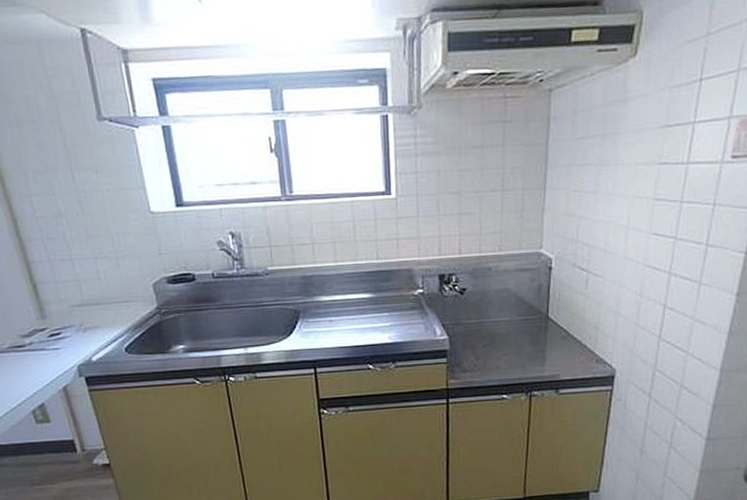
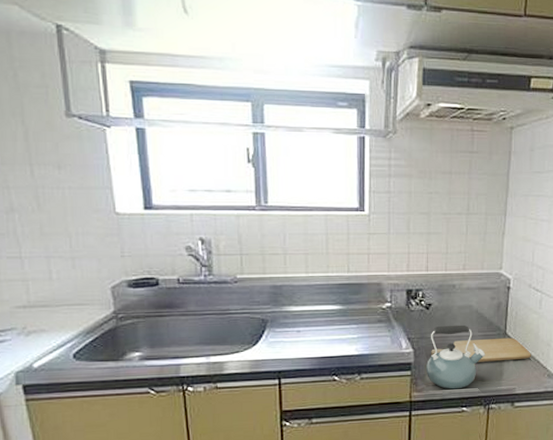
kettle: none [462,309,526,377] -> present [425,324,486,390]
chopping board: none [467,321,577,348] -> present [431,337,531,362]

